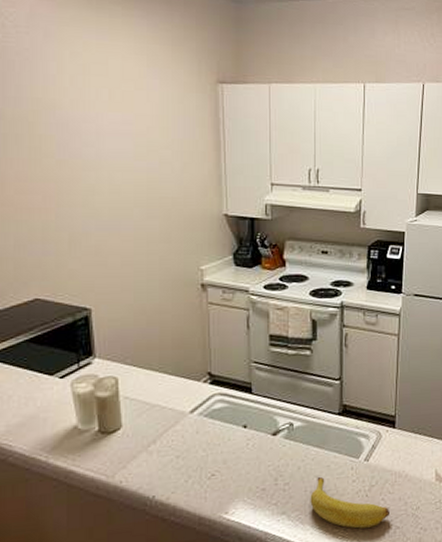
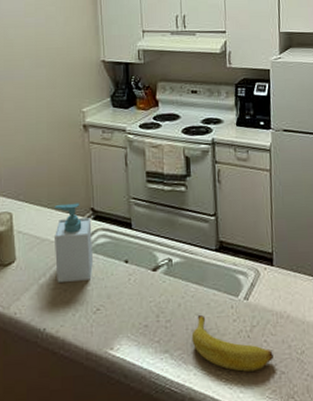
soap bottle: none [167,367,208,450] -> present [54,203,93,284]

